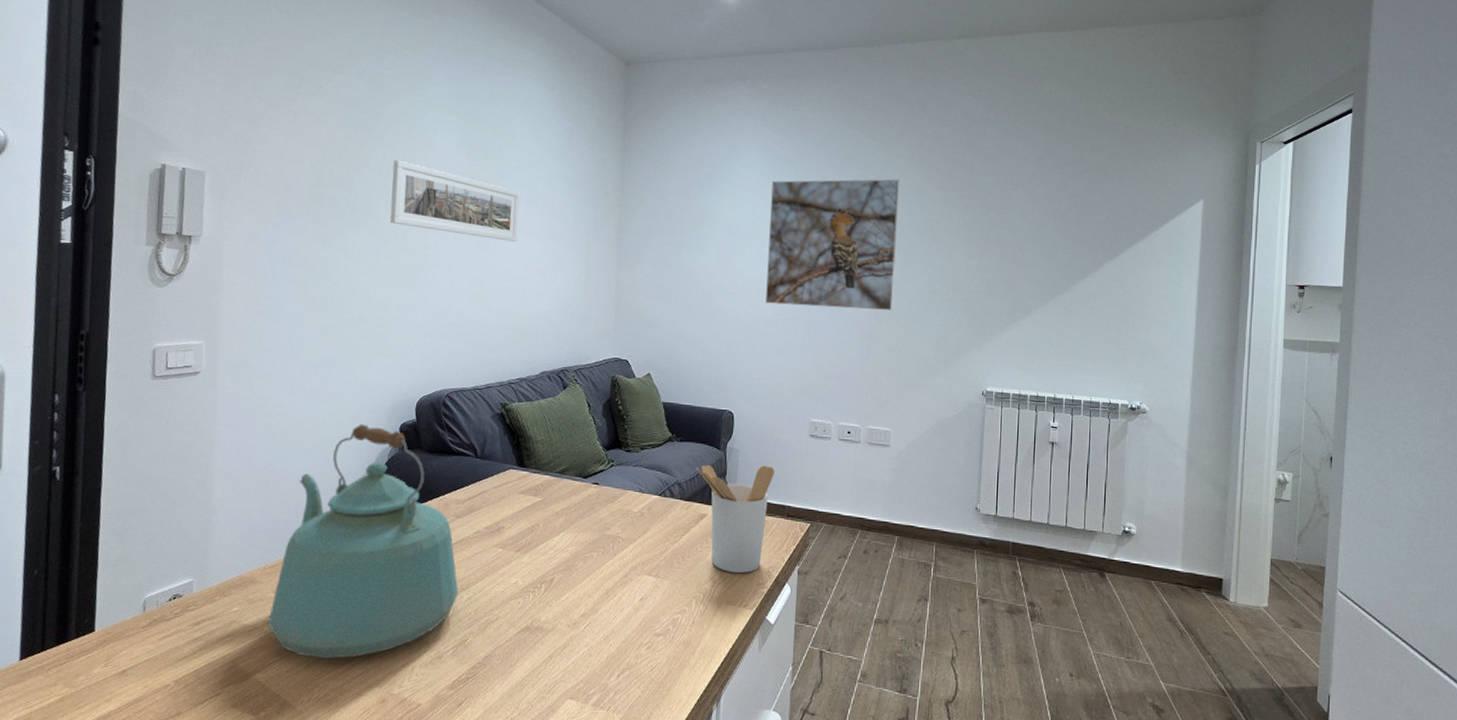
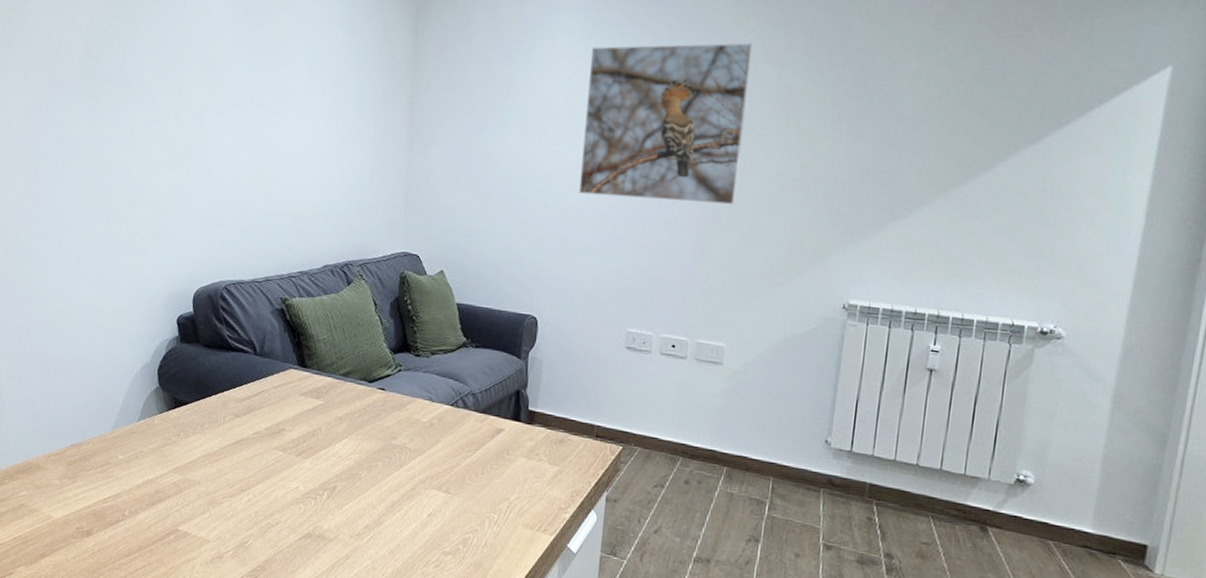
kettle: present [268,423,459,659] -> none [54,314,239,550]
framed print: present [389,160,520,242] -> none [163,28,301,120]
utensil holder: present [696,464,775,574] -> none [492,374,583,496]

